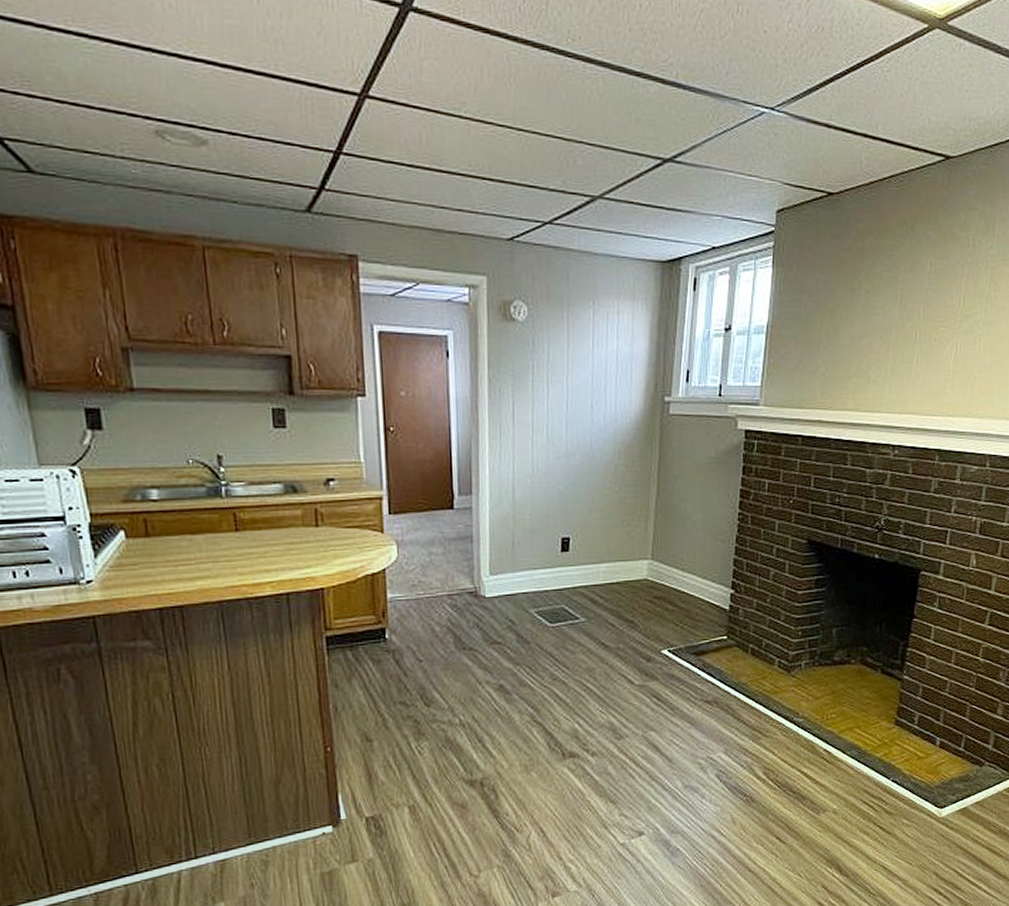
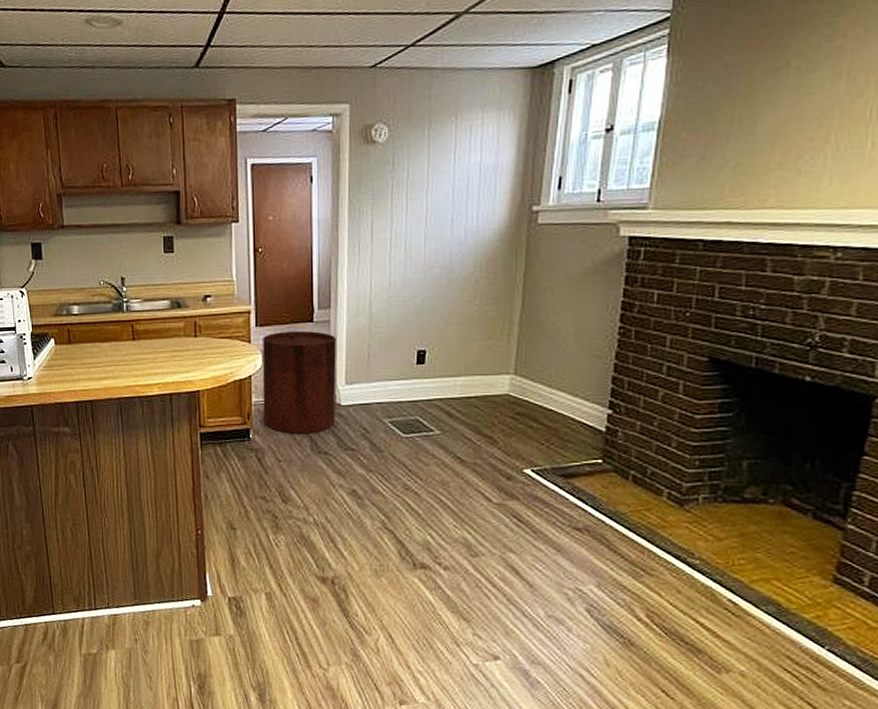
trash can: none [397,519,480,631] -> present [262,331,337,434]

